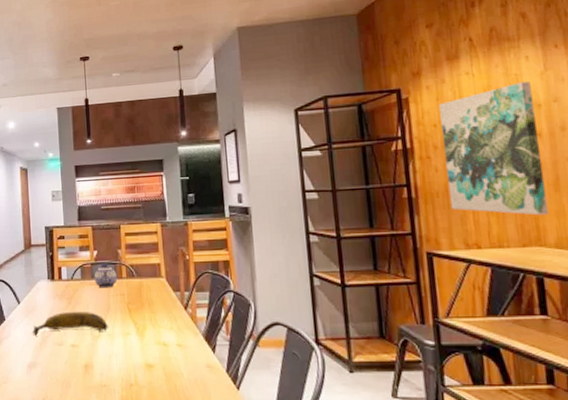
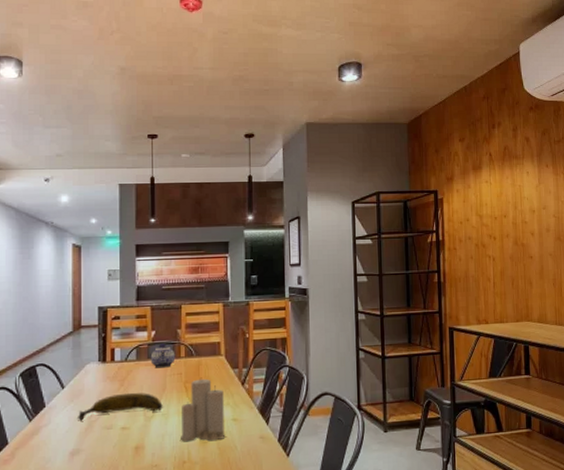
candle: none [125,299,171,366] -> present [179,377,226,442]
wall art: present [439,82,549,216] -> none [465,192,535,297]

